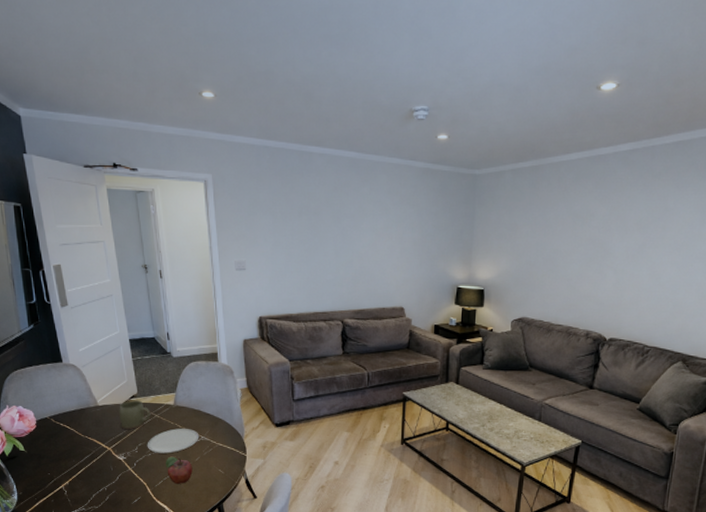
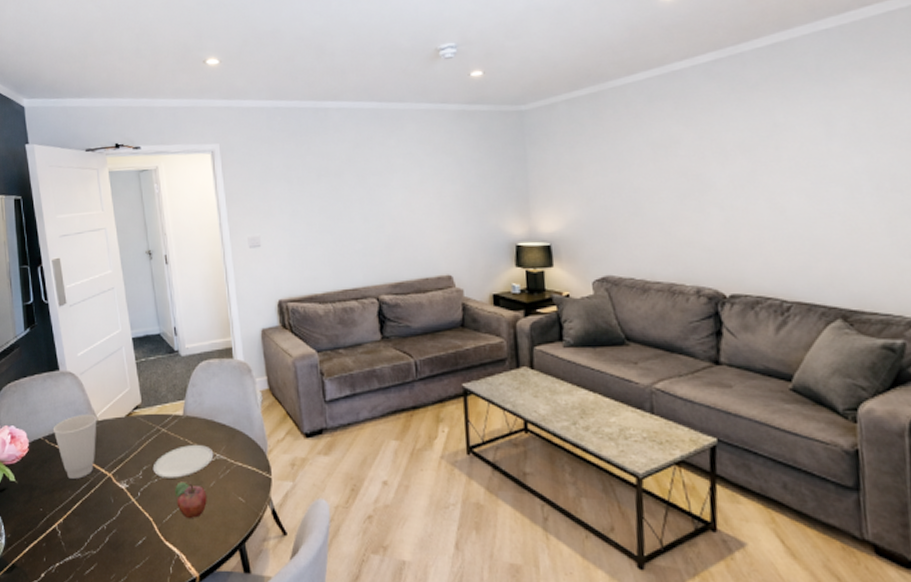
cup: none [57,399,98,451] -> present [52,413,97,479]
mug: present [119,400,151,429] -> none [121,411,157,448]

